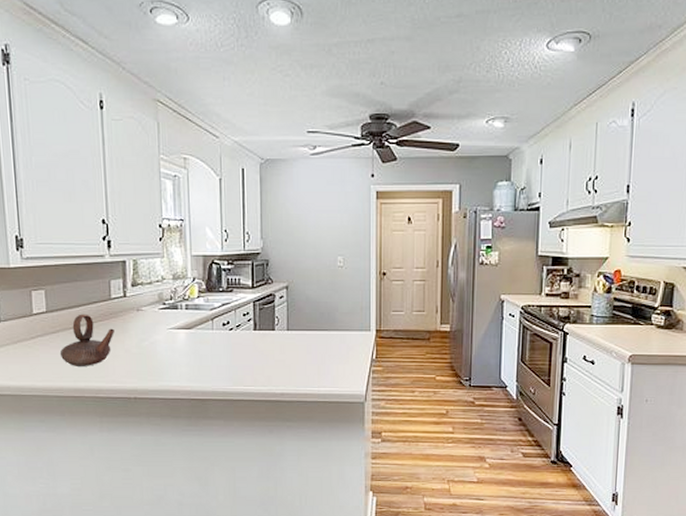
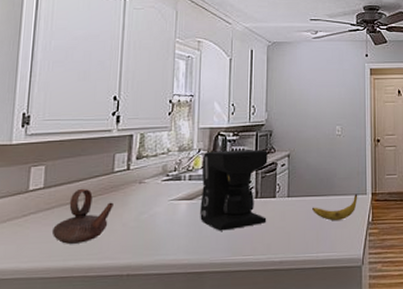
coffee maker: none [197,279,267,361] -> present [200,149,268,231]
banana: none [313,329,361,356] -> present [312,193,358,220]

